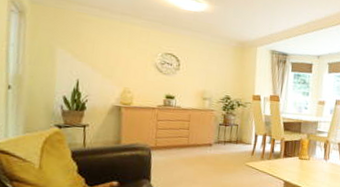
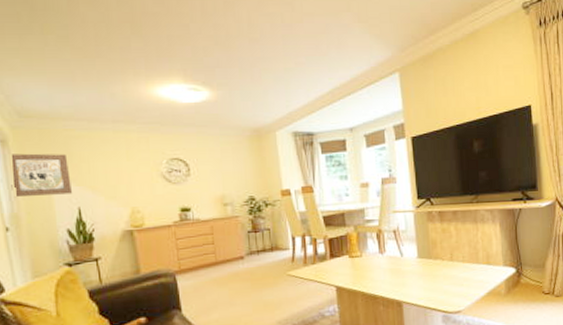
wall art: none [20,24,76,67] -> present [11,153,72,198]

